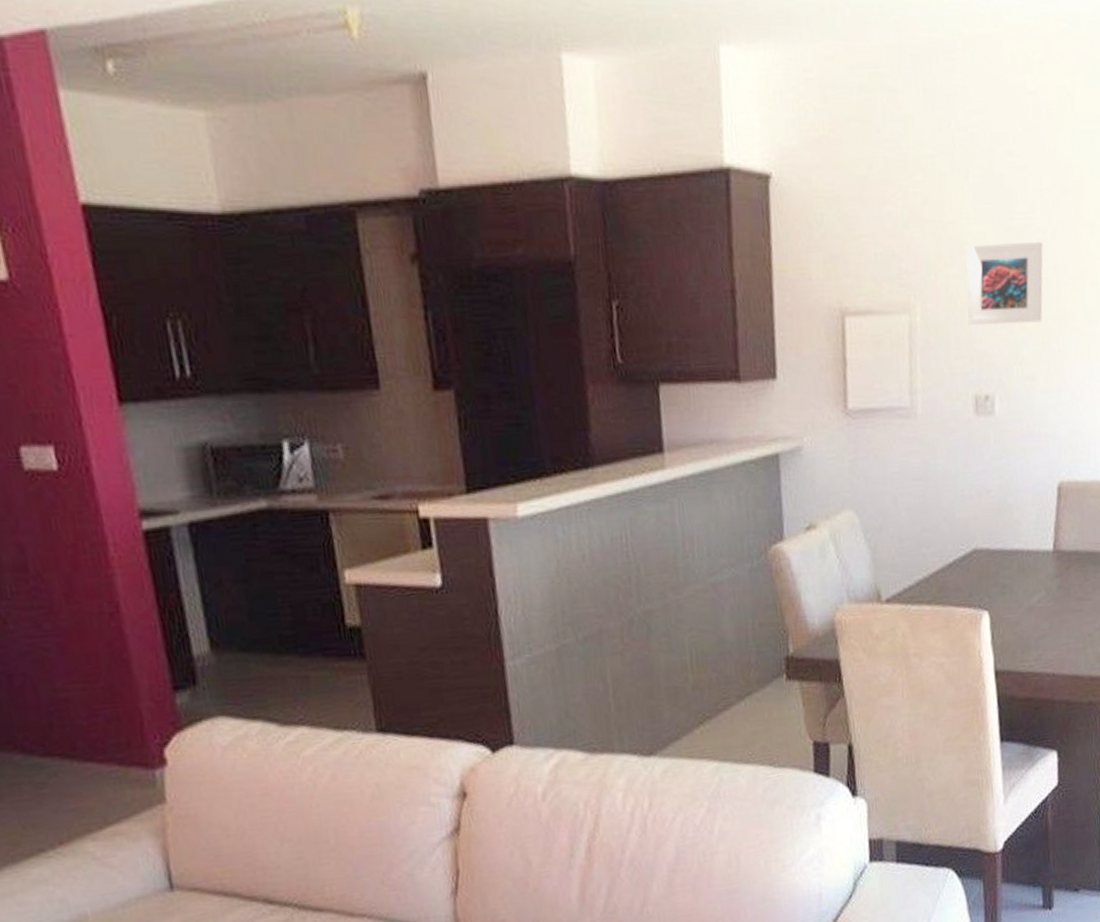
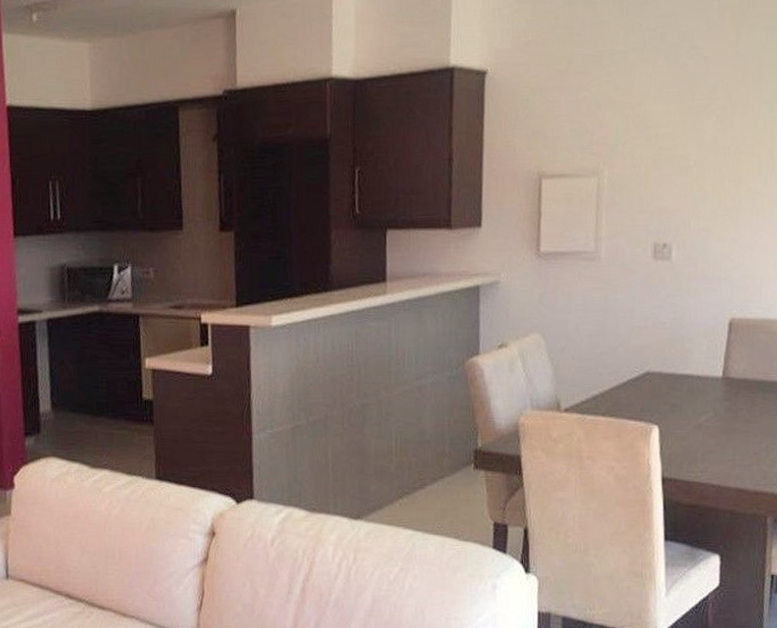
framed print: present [966,242,1044,325] -> none [649,118,723,186]

